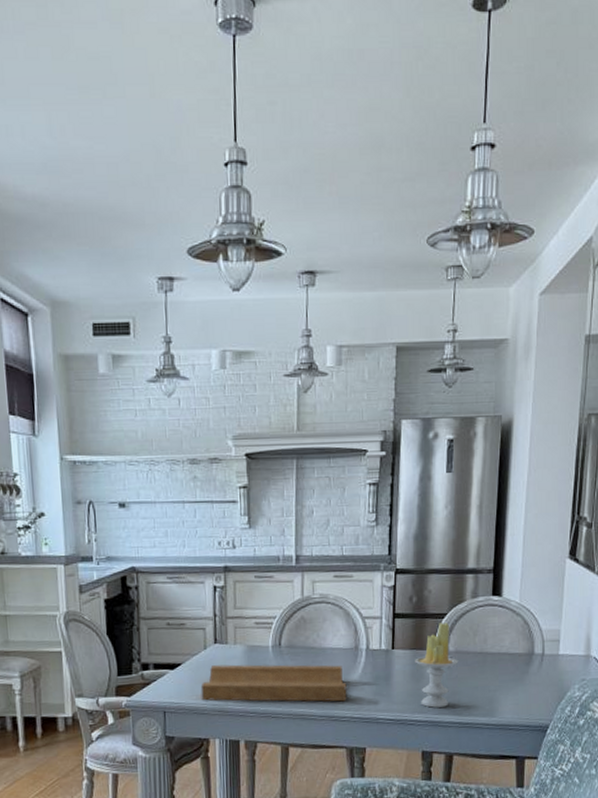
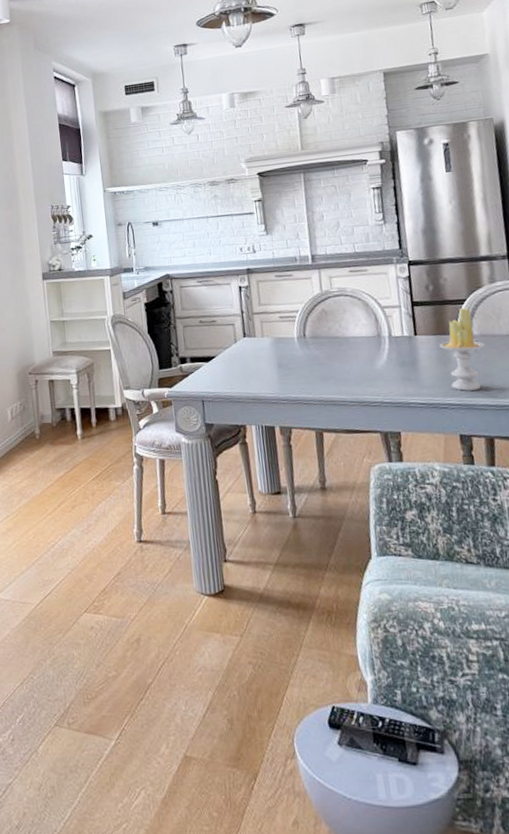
cutting board: present [200,664,347,702] -> none [234,352,375,390]

